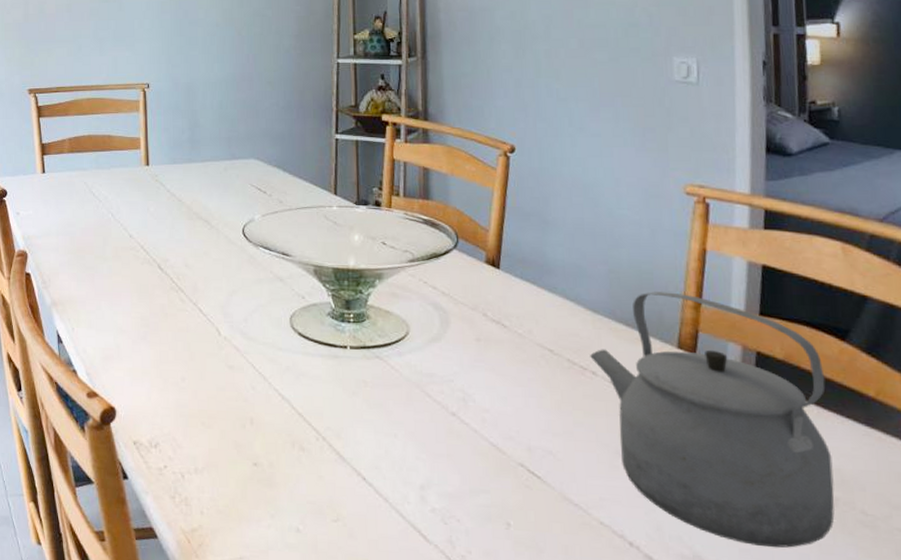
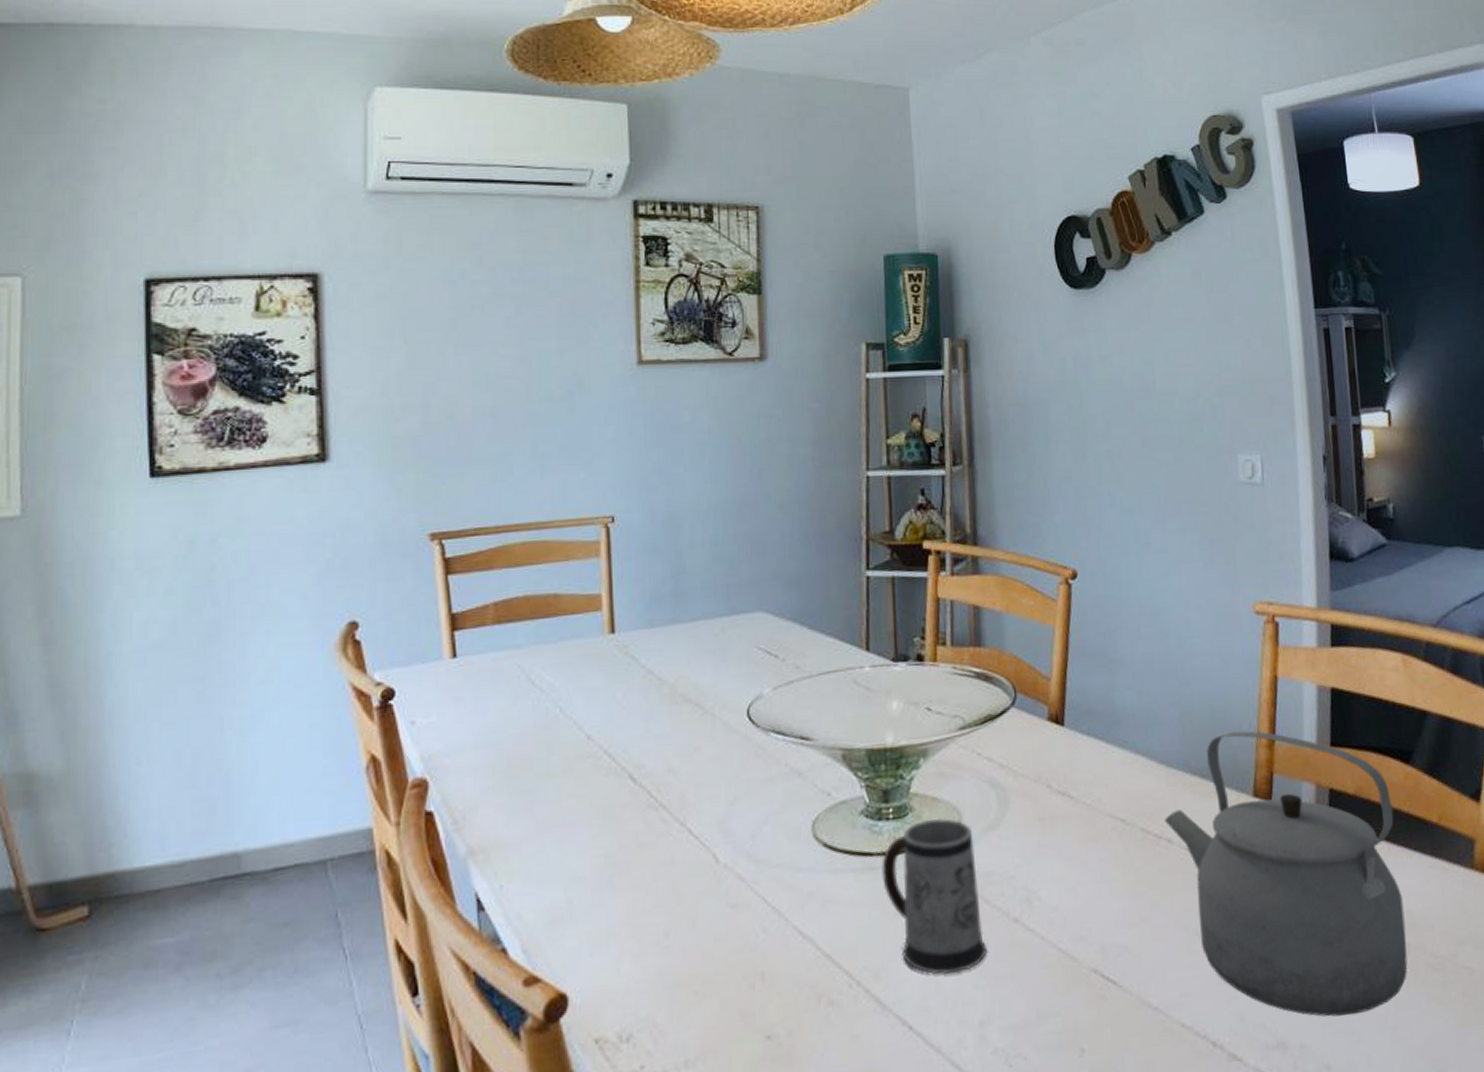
mug: none [343,326,428,446] -> present [882,817,987,975]

